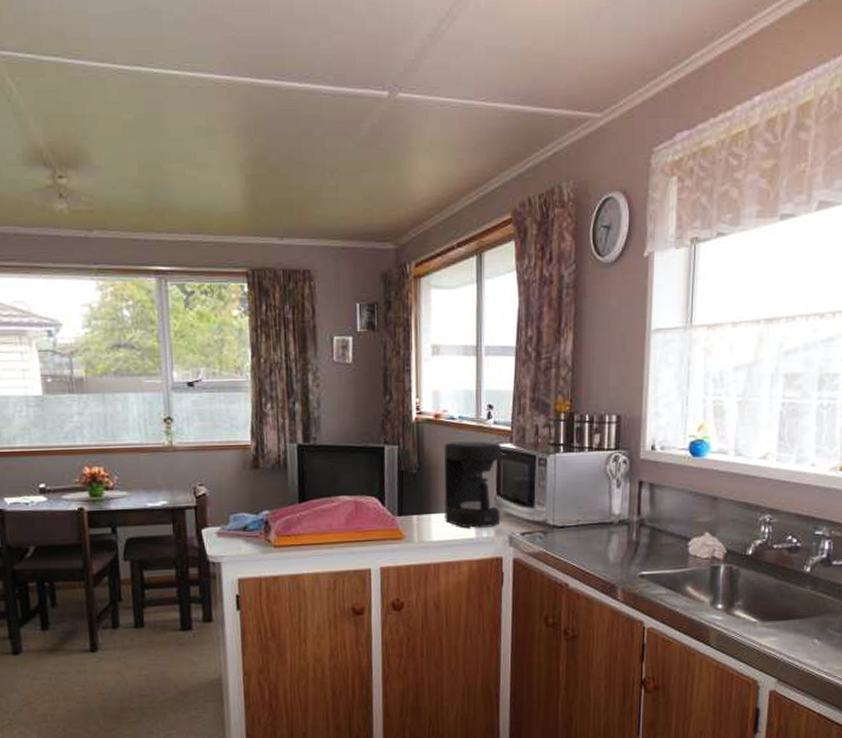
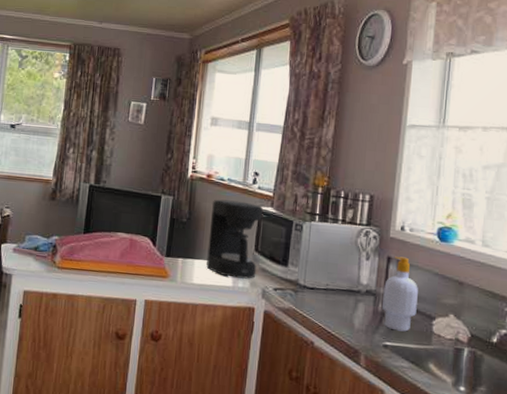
soap bottle: none [637,479,672,558] -> present [382,256,418,332]

